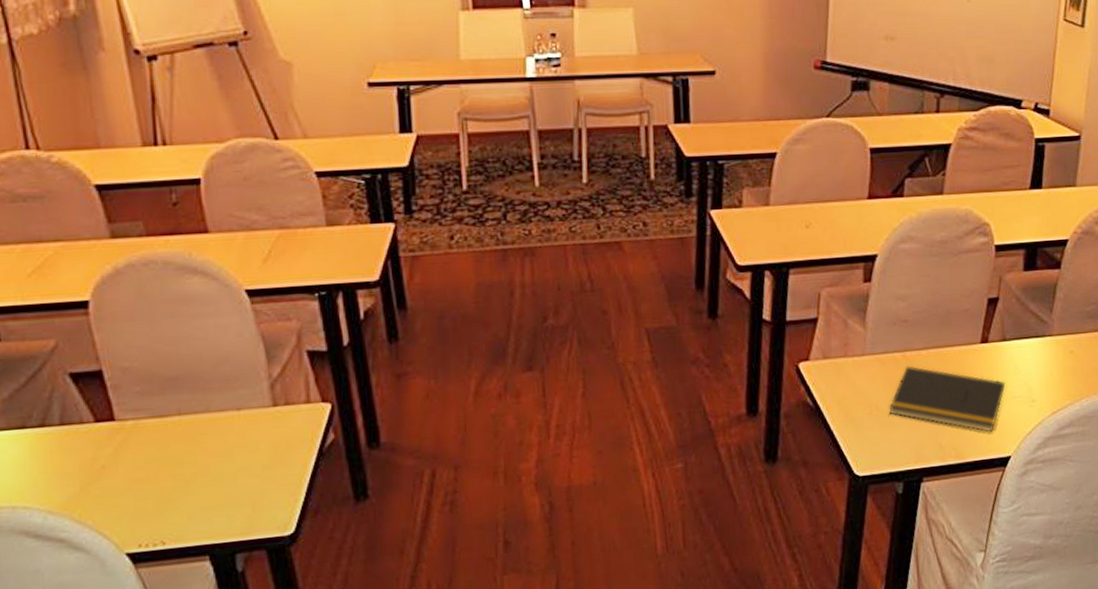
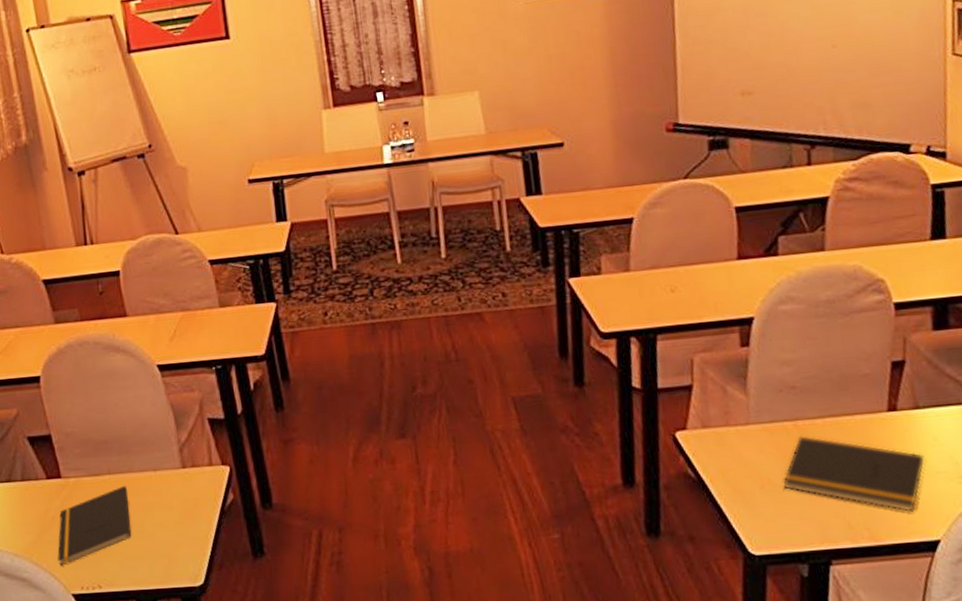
notepad: none [108,427,207,522] -> present [57,485,132,566]

